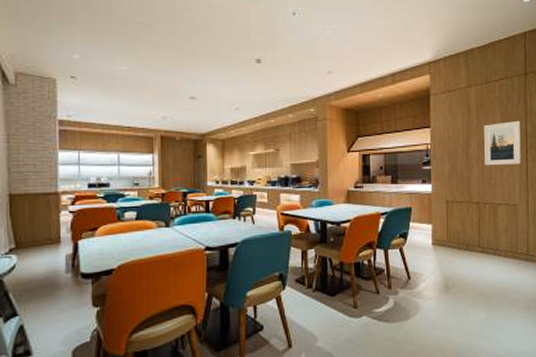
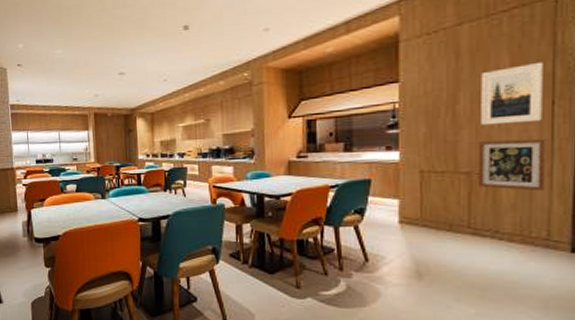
wall art: none [484,177,524,218] -> present [477,138,546,192]

